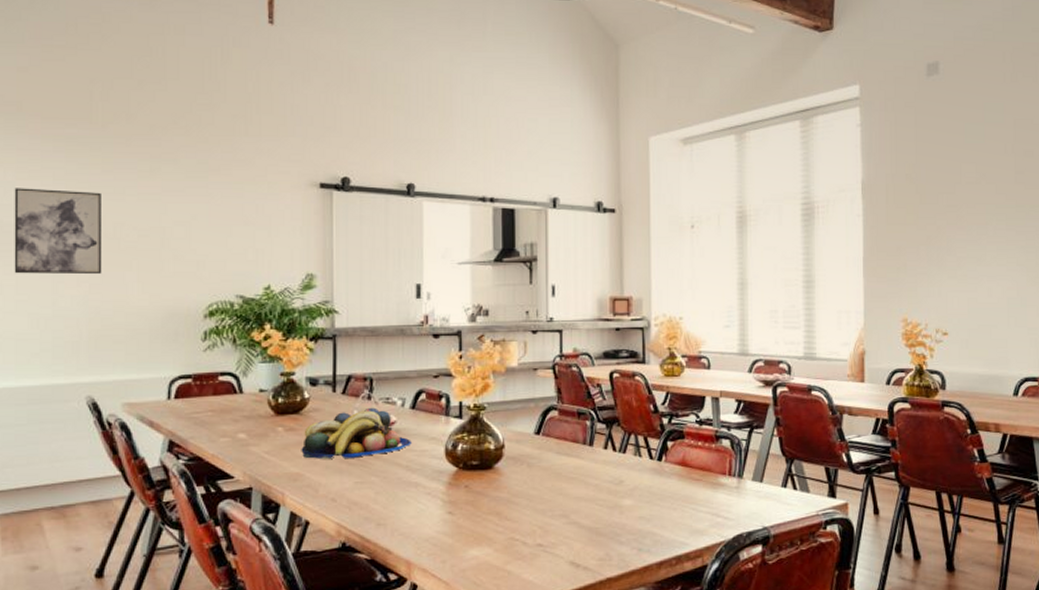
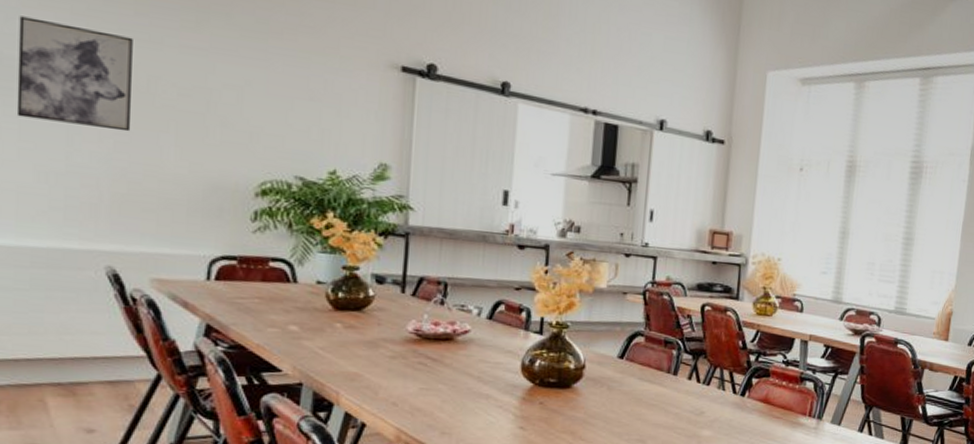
fruit bowl: present [301,407,411,460] -> none [361,313,486,364]

